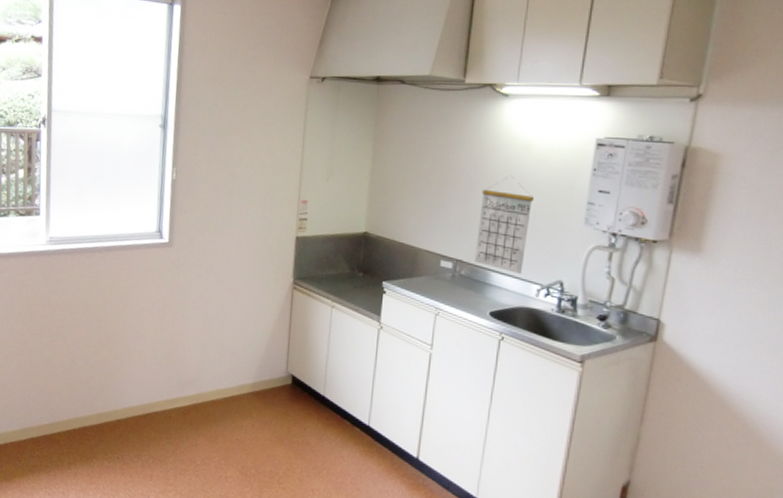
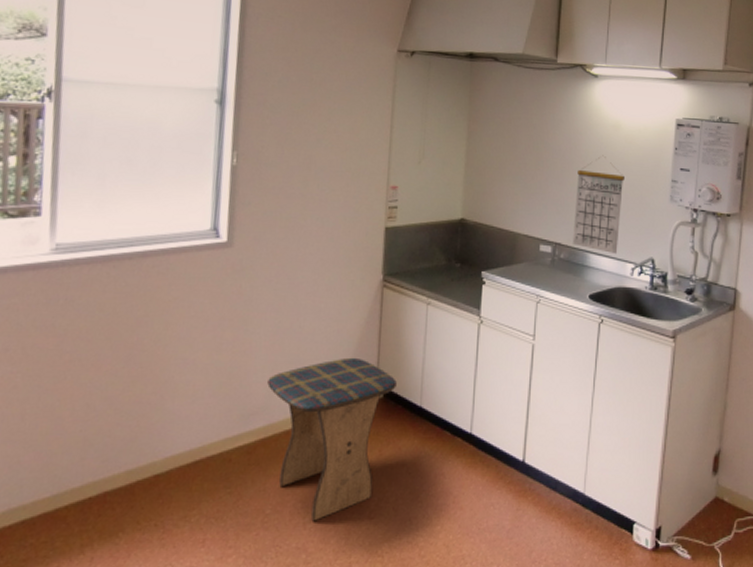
stool: none [198,346,304,477] -> present [267,357,397,522]

